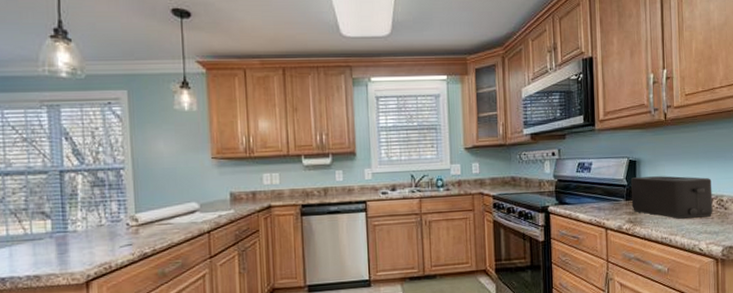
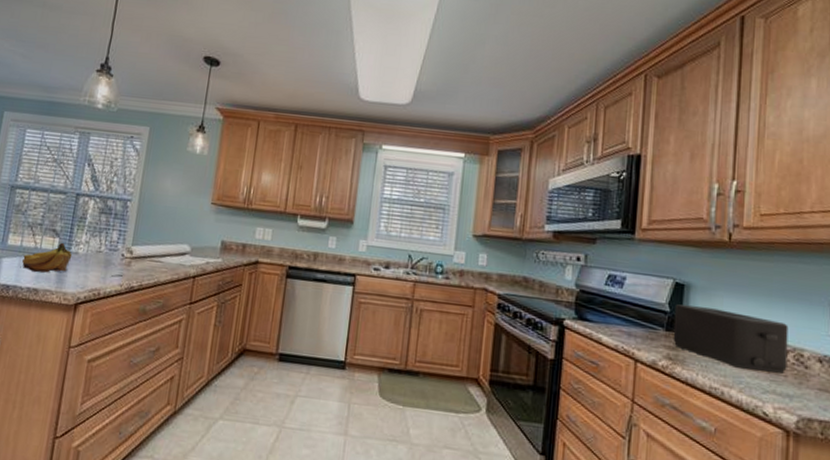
fruit: none [13,223,71,260] -> present [22,242,73,274]

